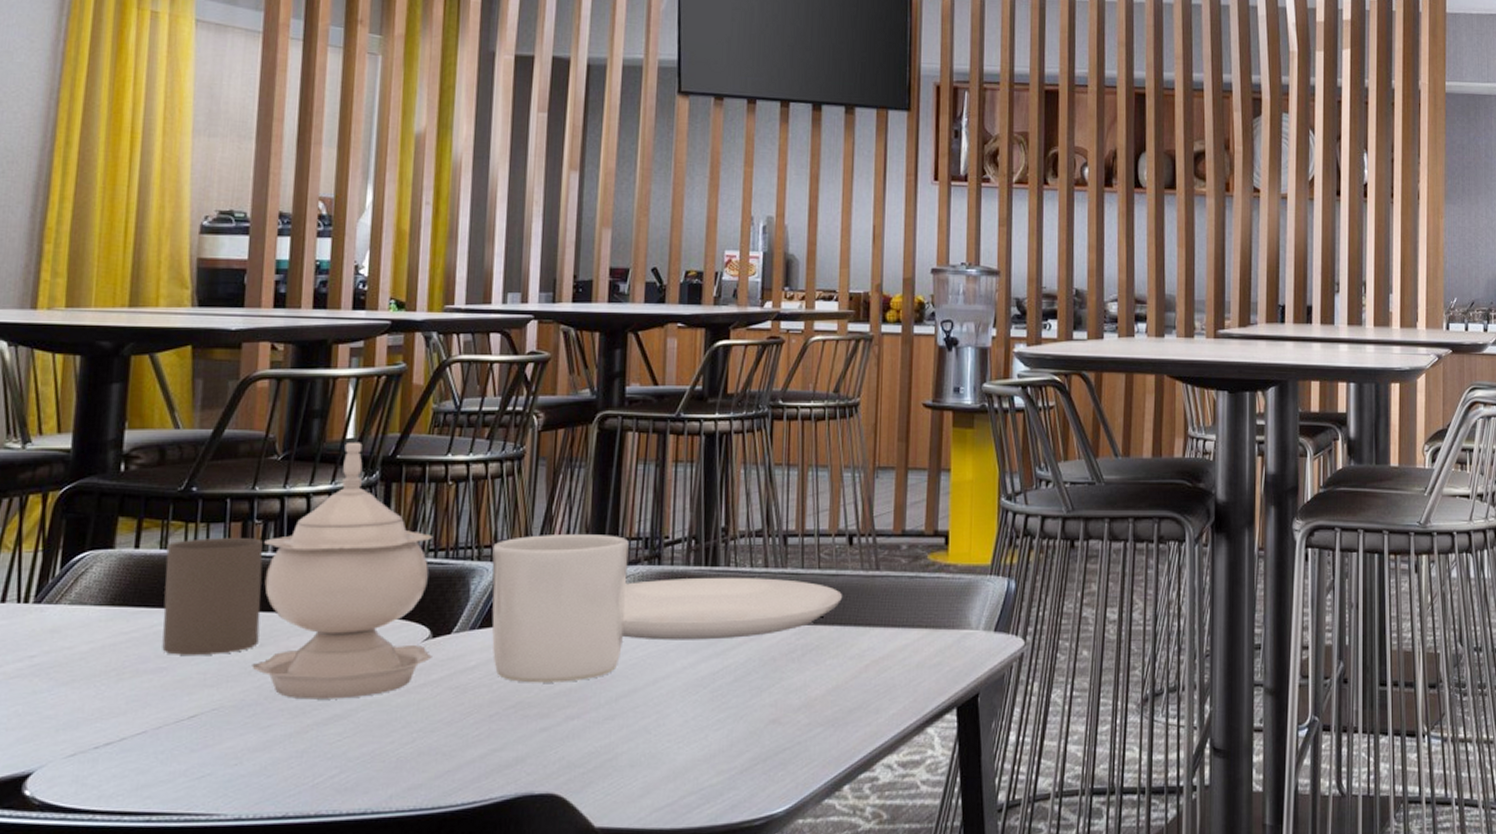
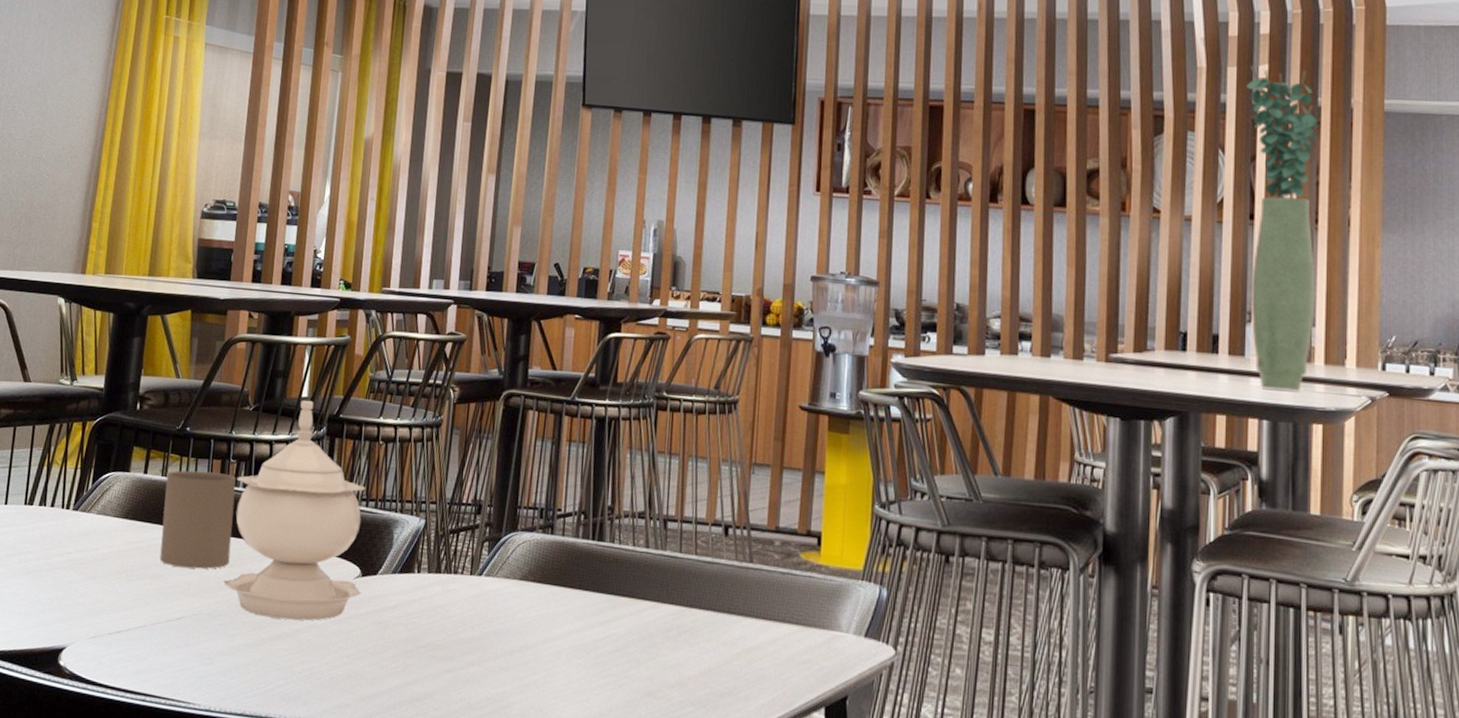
mug: present [491,533,629,683] -> none [409,496,527,631]
plate: present [621,577,843,641] -> none [517,547,718,611]
vase: none [1332,49,1393,354] -> present [1246,65,1320,392]

